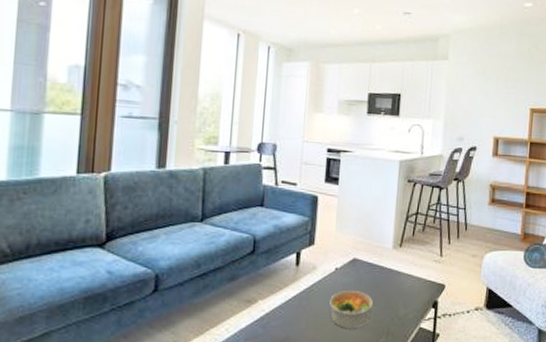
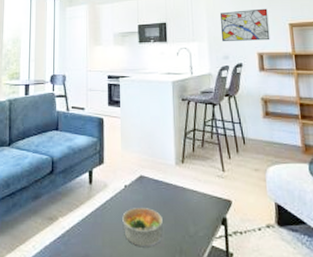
wall art: none [458,88,512,125] -> present [220,8,270,41]

